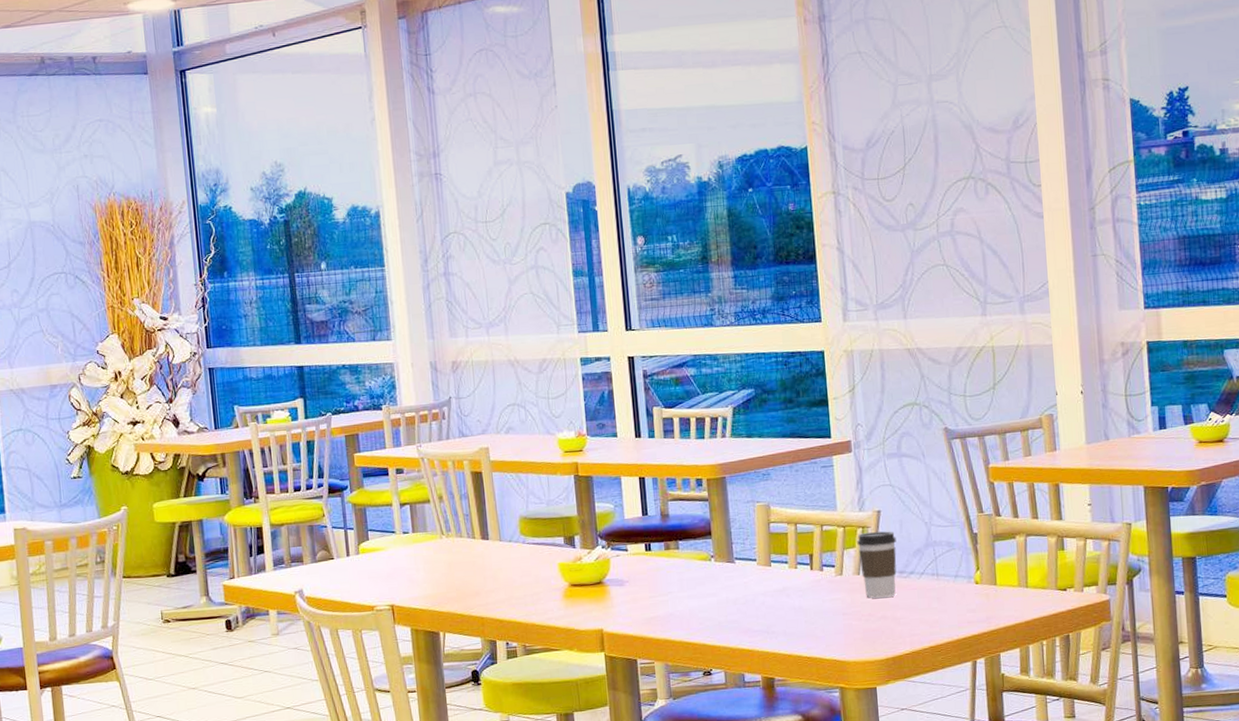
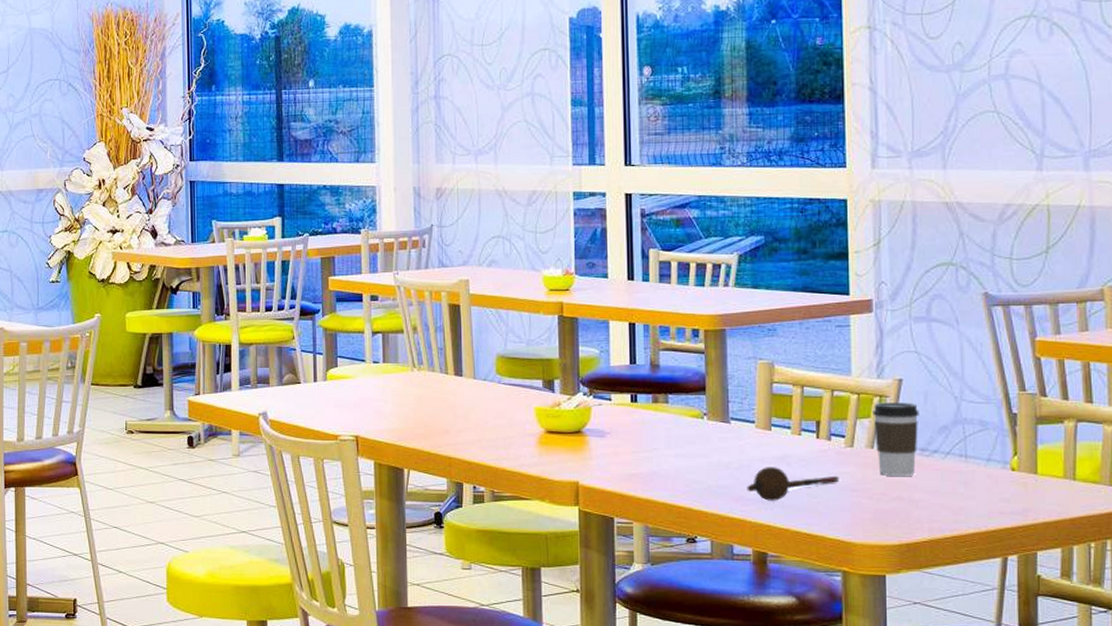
spoon: none [753,599,832,631] -> present [747,467,839,501]

